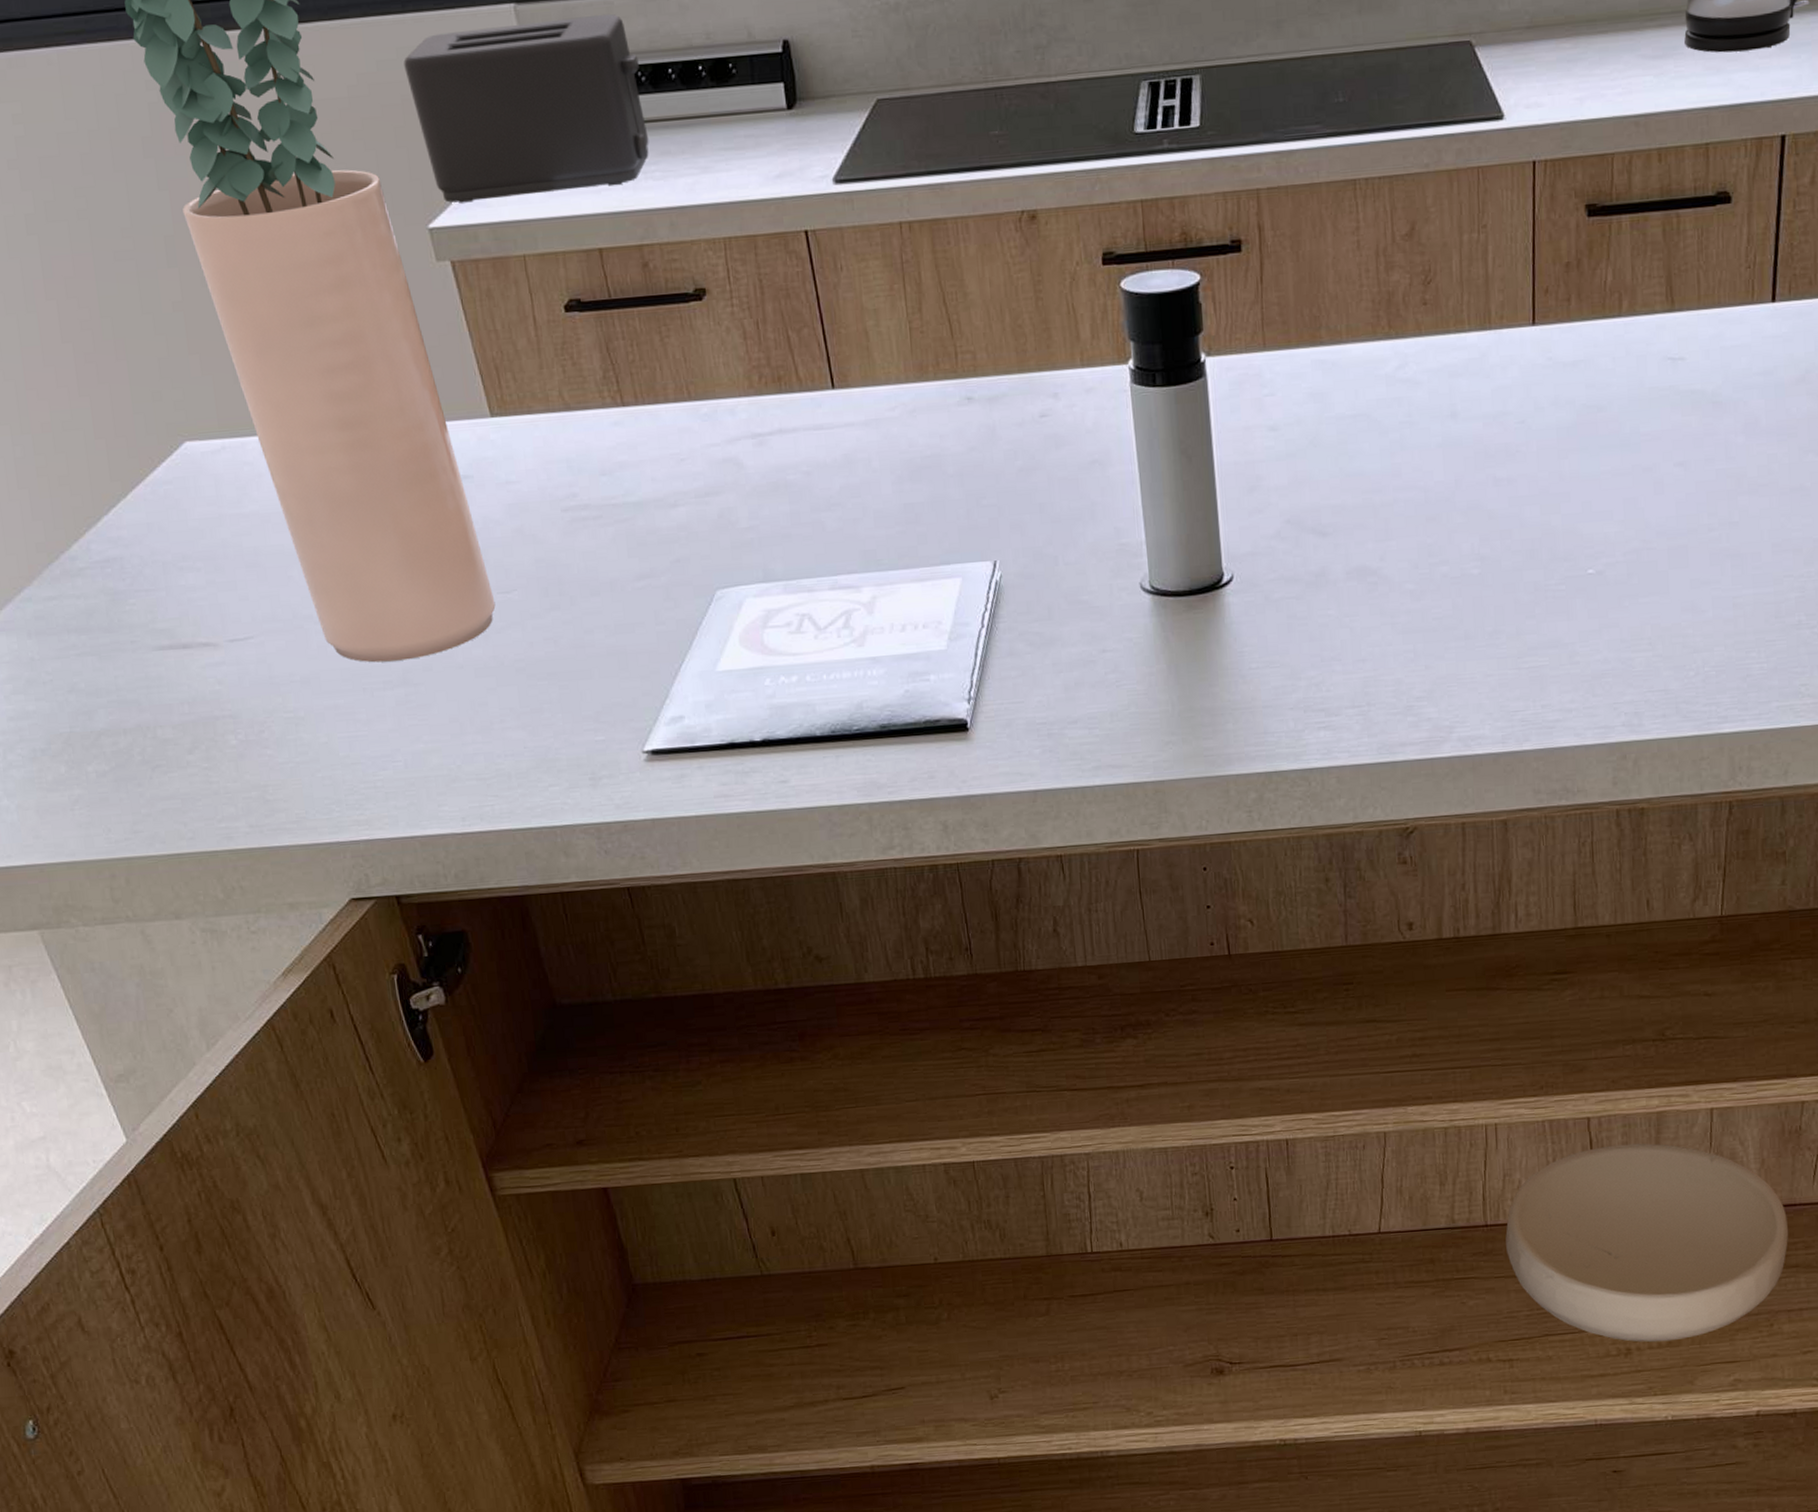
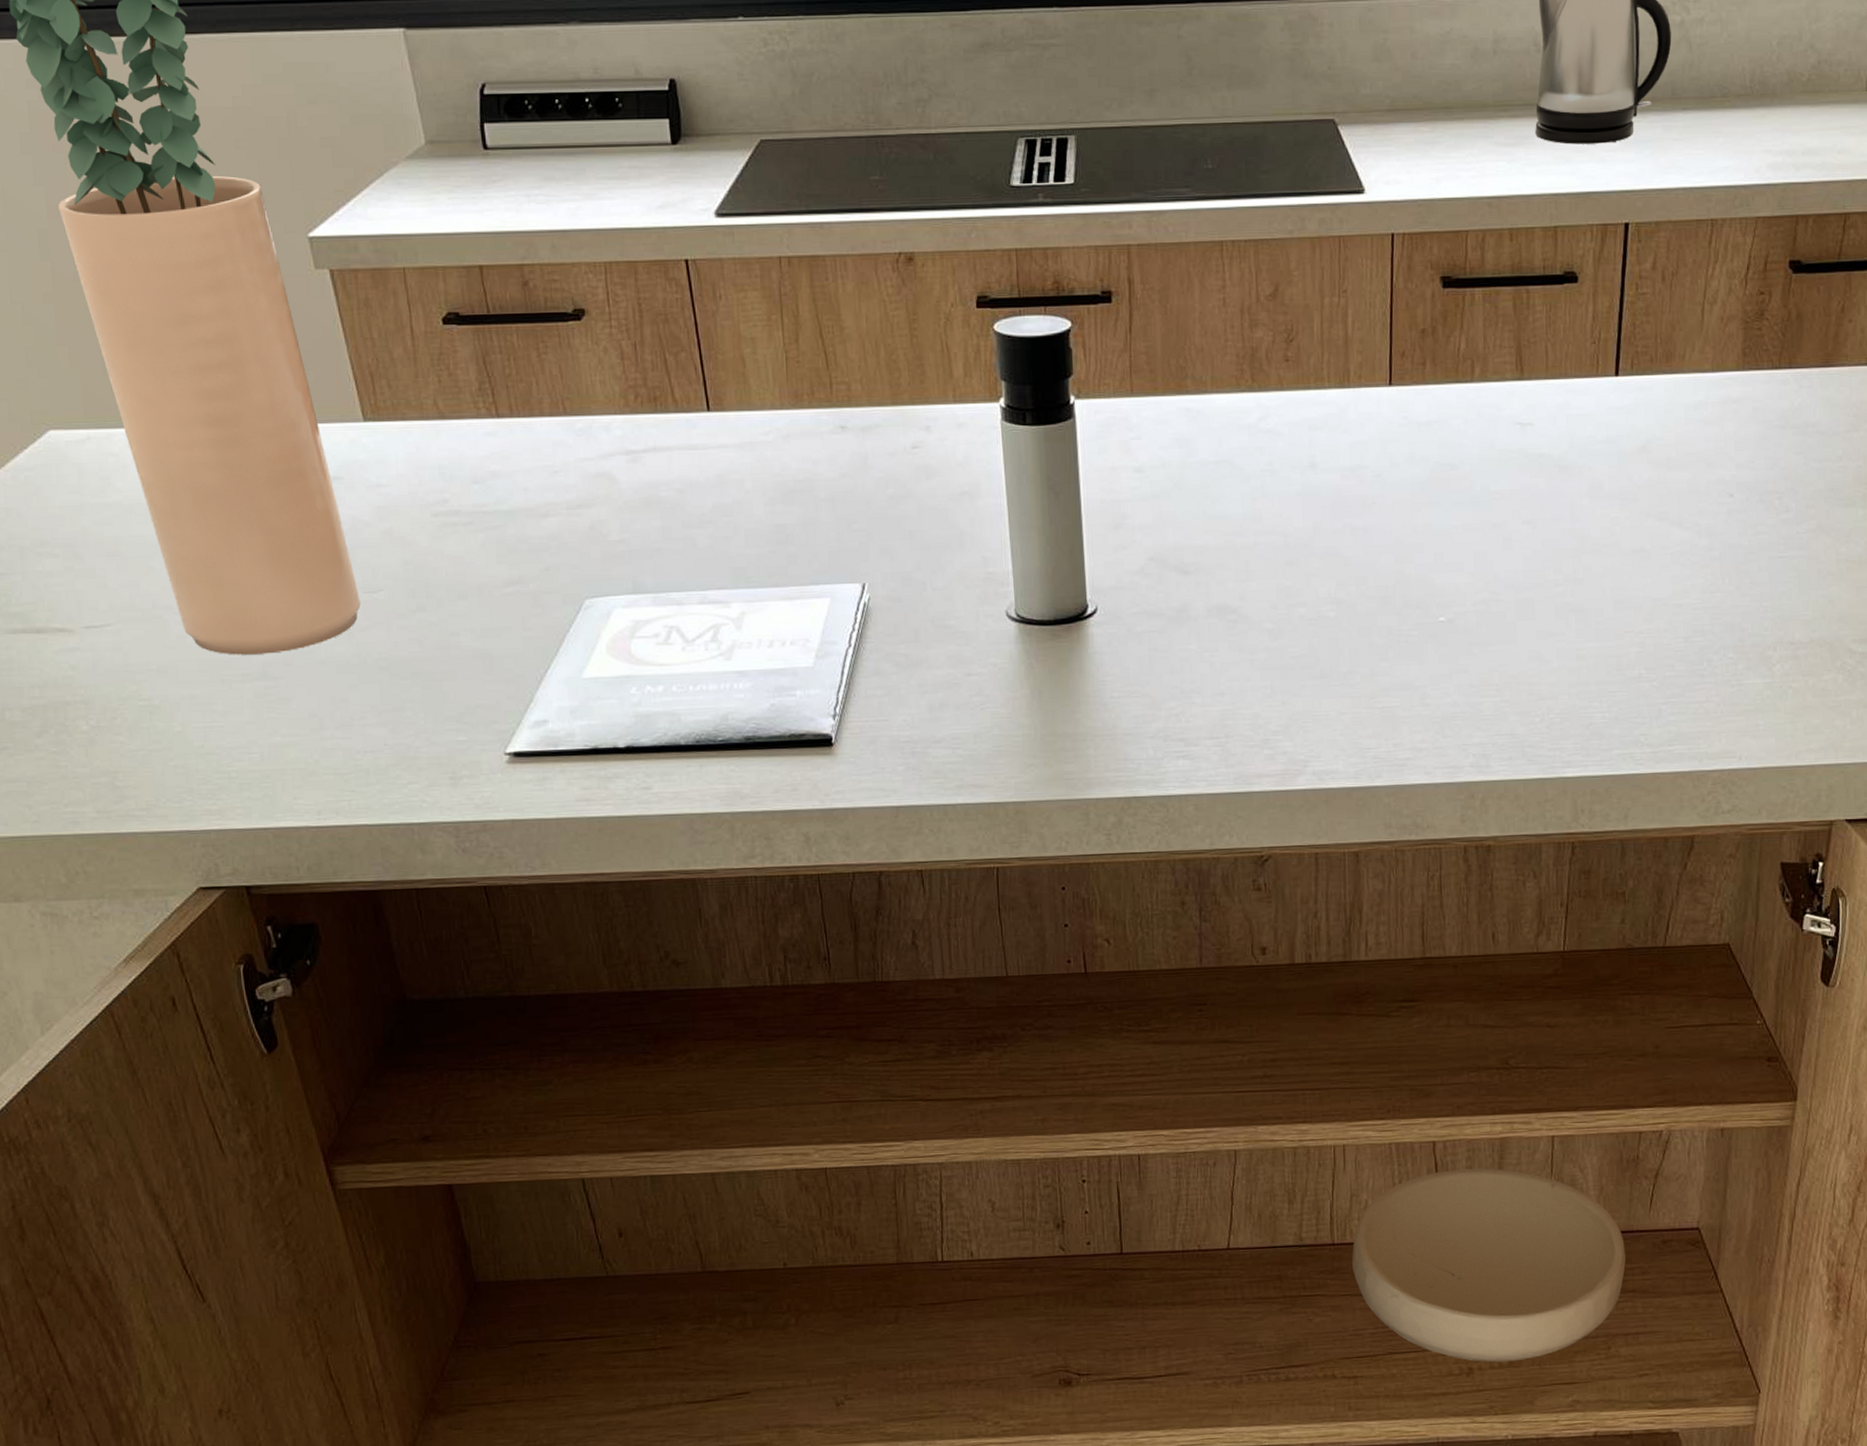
toaster: present [404,13,649,203] -> none [290,43,534,215]

